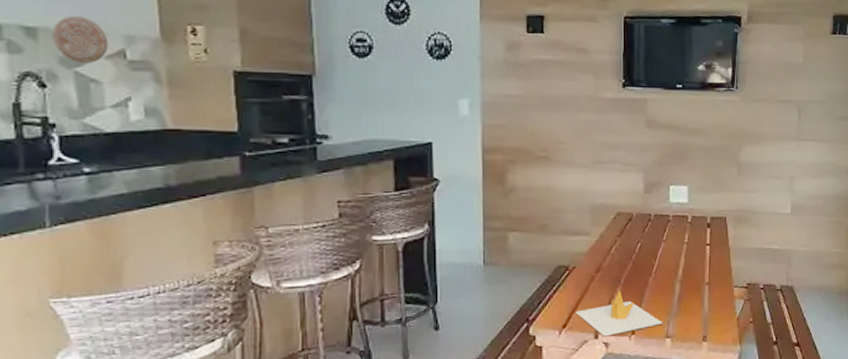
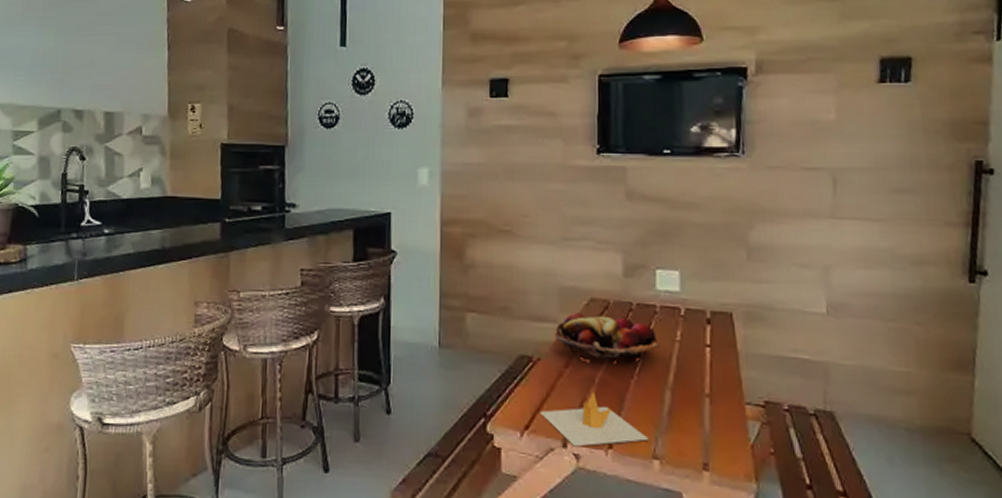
decorative plate: present [53,16,109,63] -> none [93,100,131,139]
fruit basket: none [588,226,672,265] -> present [555,313,659,364]

